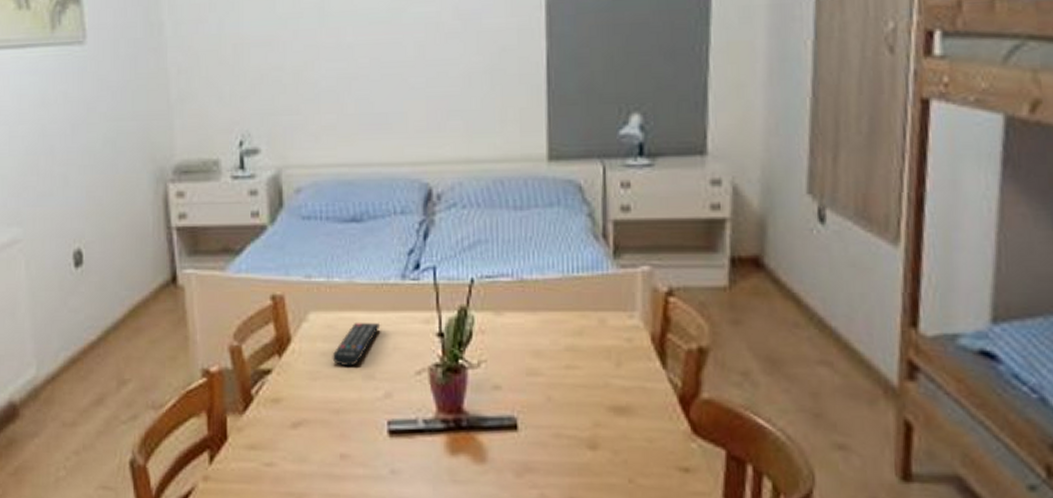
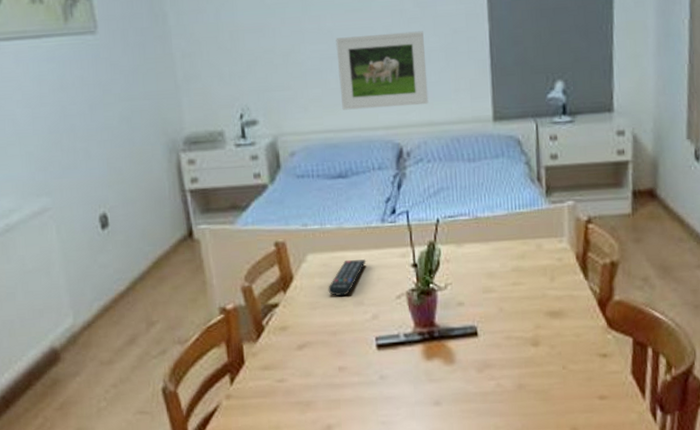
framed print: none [357,48,467,141] -> present [336,31,429,110]

